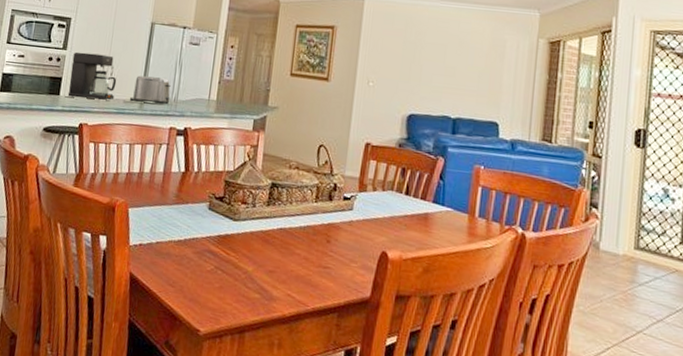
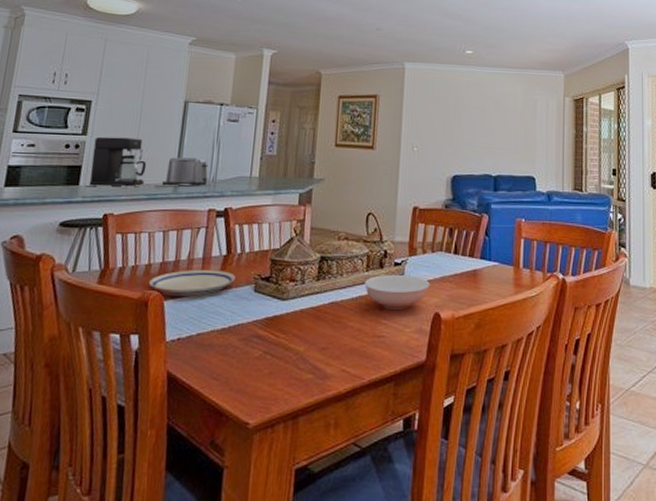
plate: none [116,182,193,208] -> present [148,269,236,296]
bowl: none [313,207,379,244] -> present [365,274,430,310]

